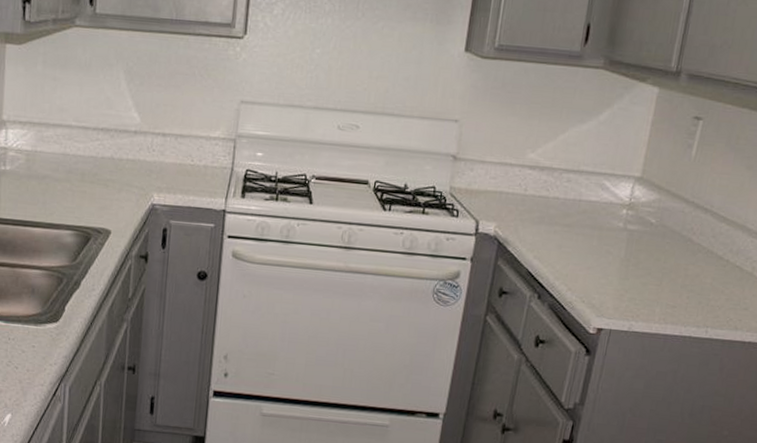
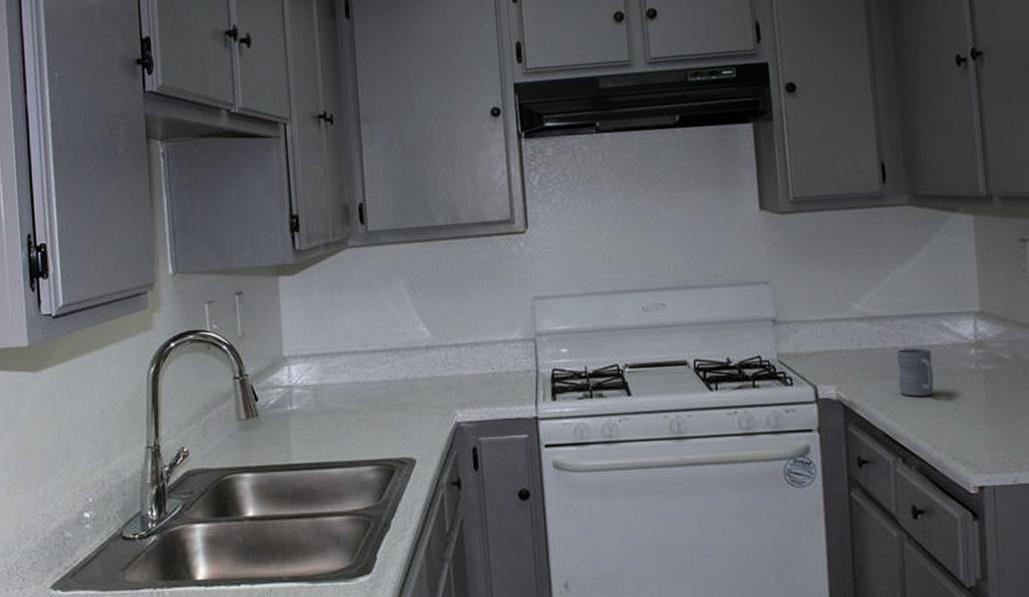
mug: none [550,200,588,245] -> present [896,348,934,397]

